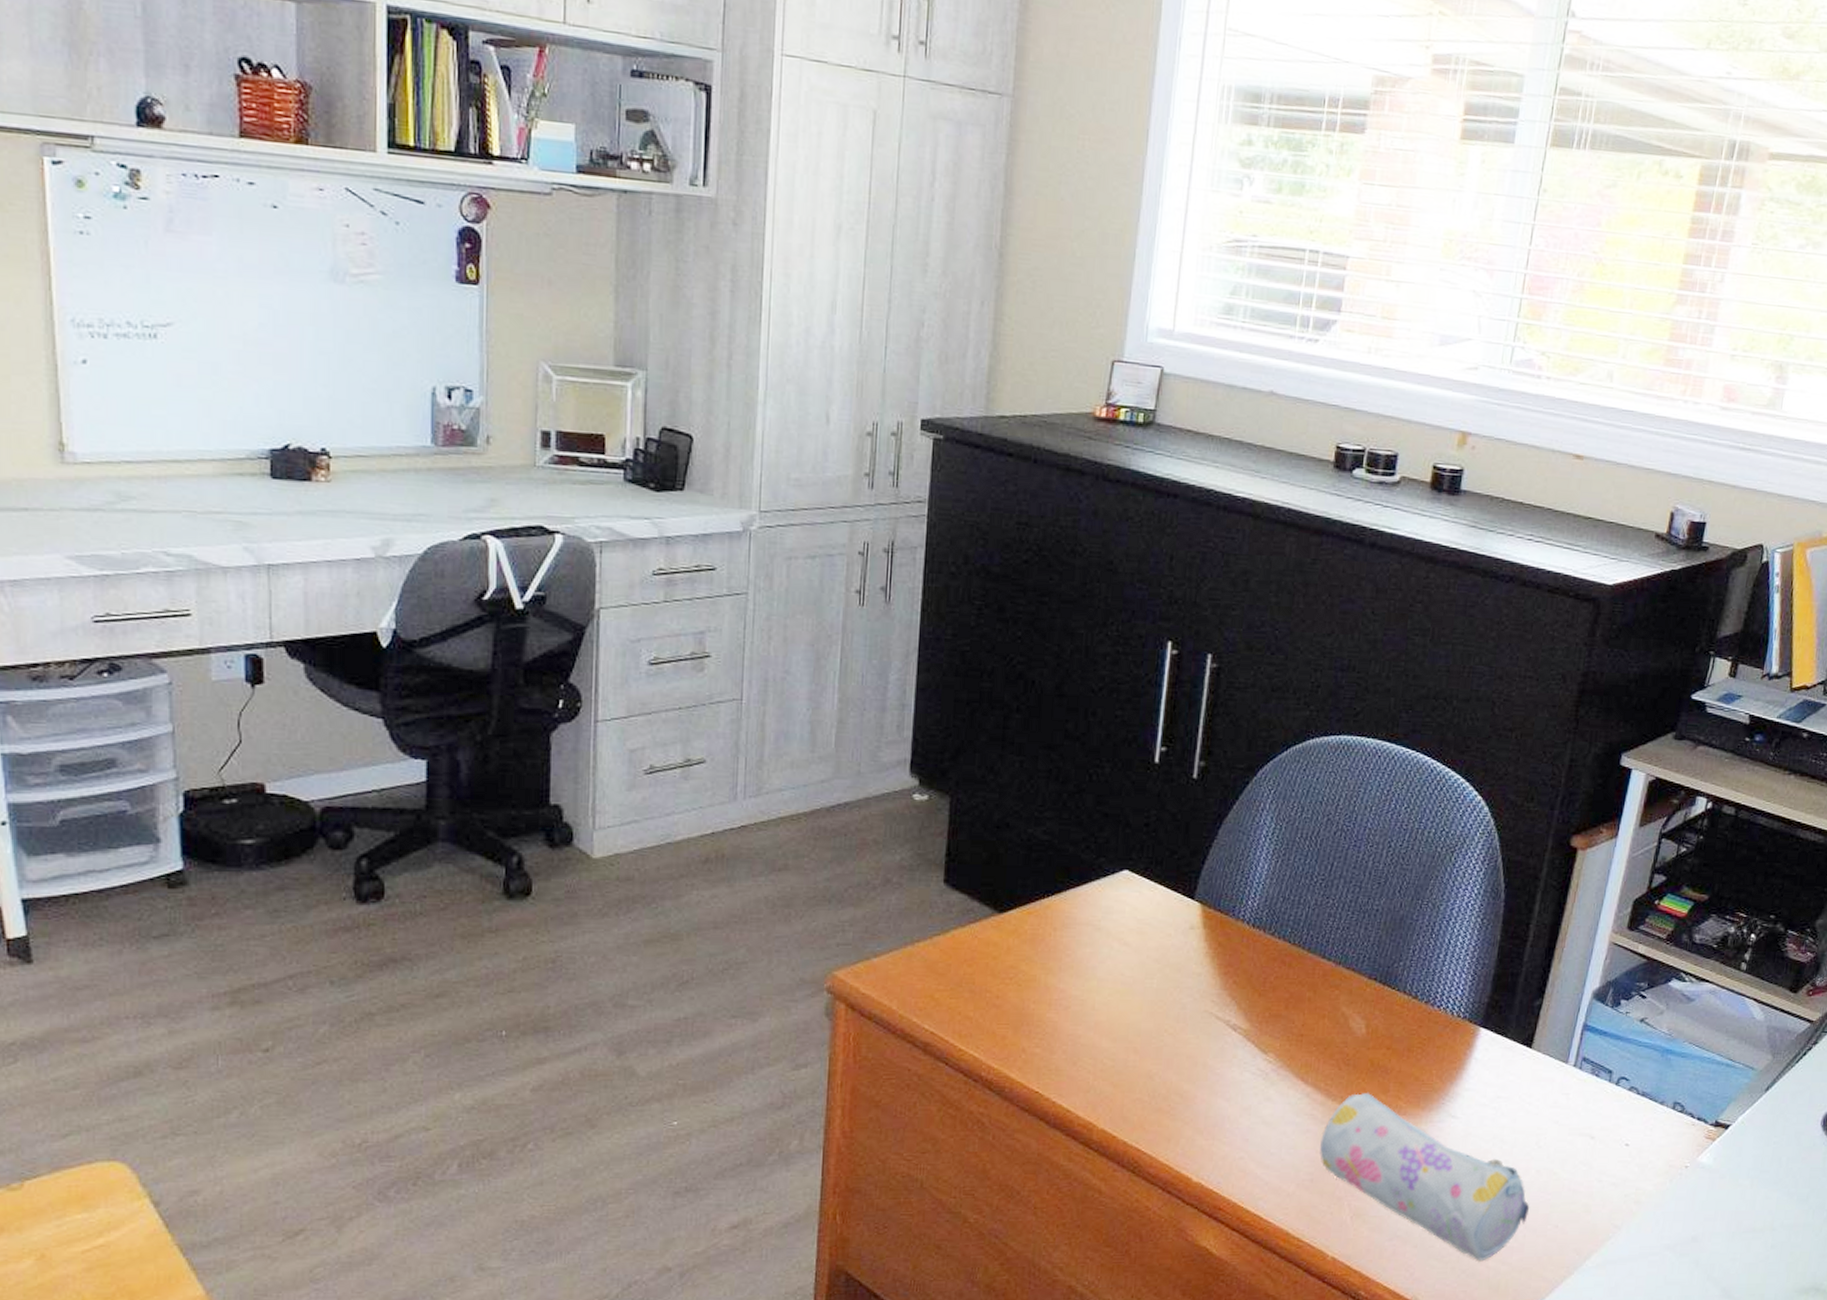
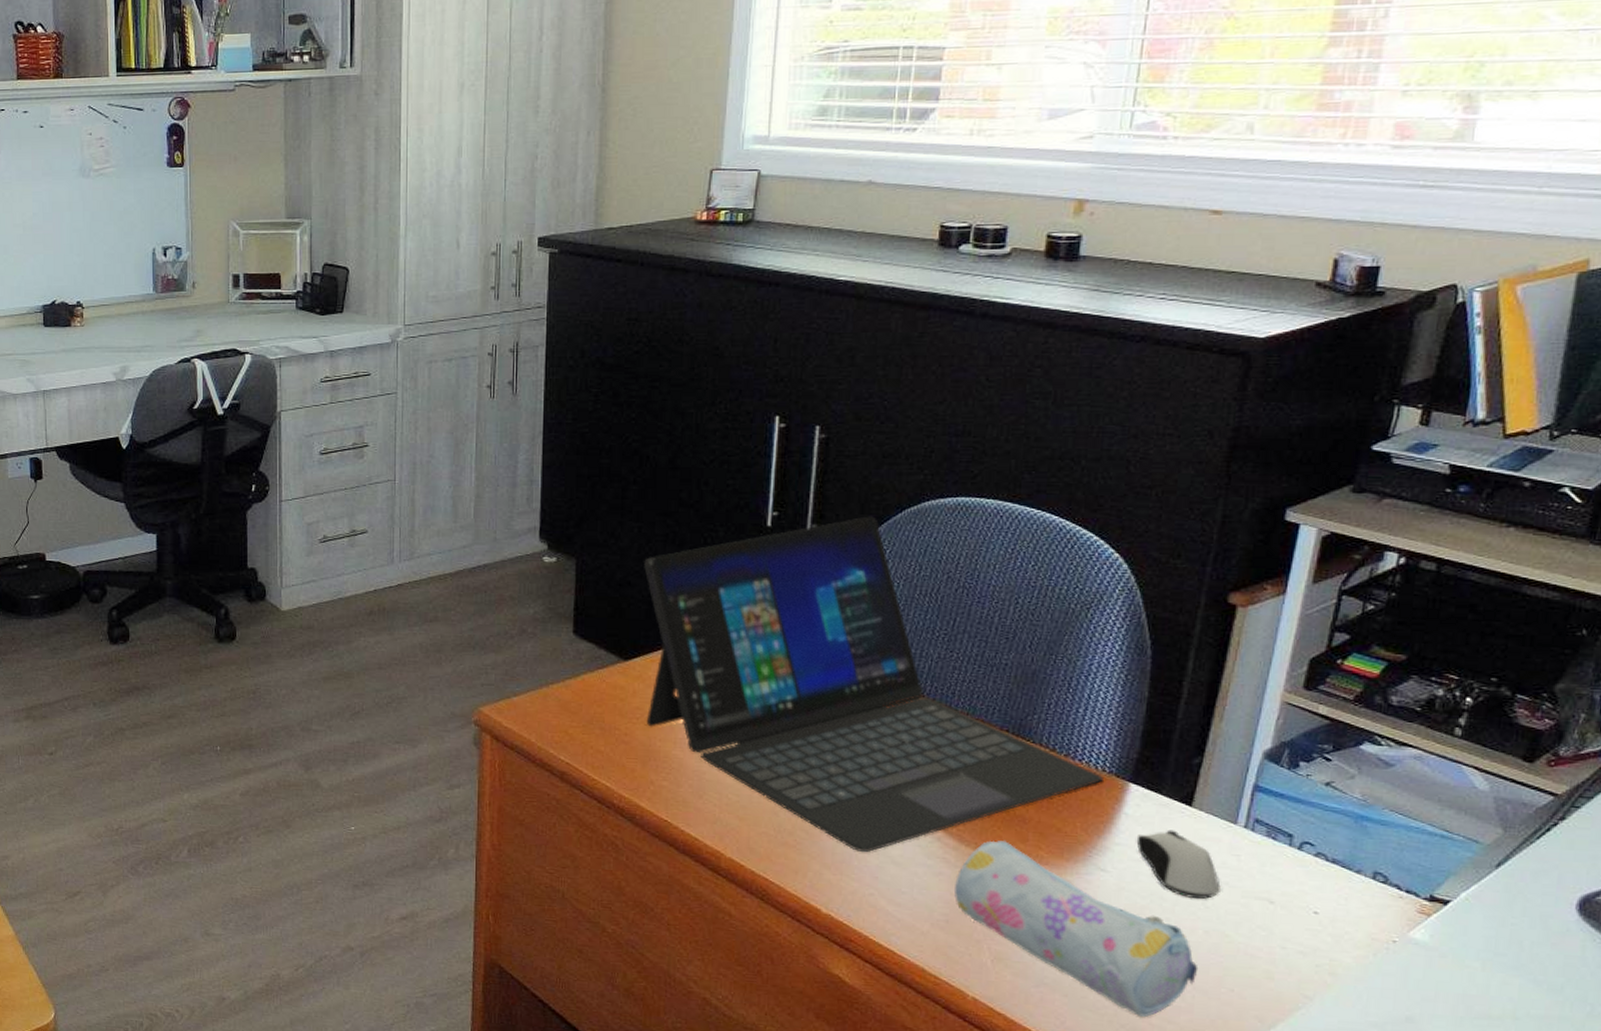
laptop: none [1020,753,1458,1114] -> present [644,516,1103,853]
computer mouse: none [1483,1072,1553,1140] -> present [1136,829,1222,899]

